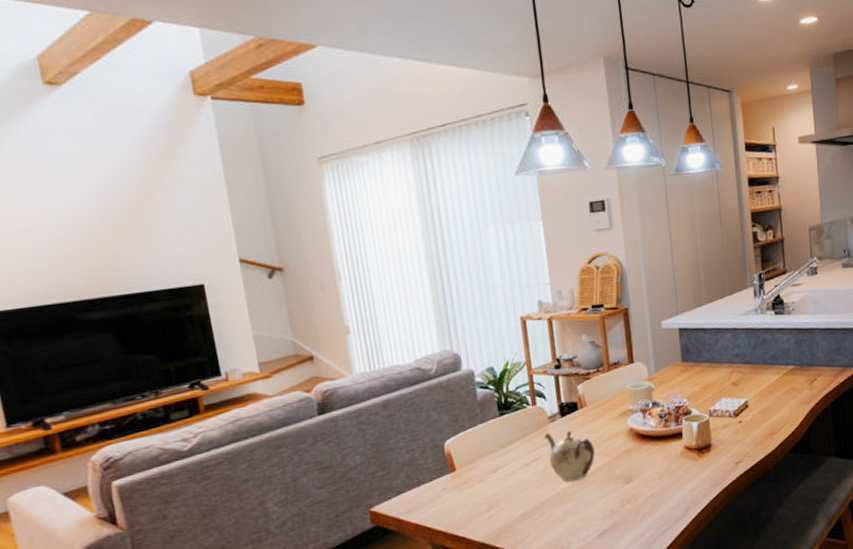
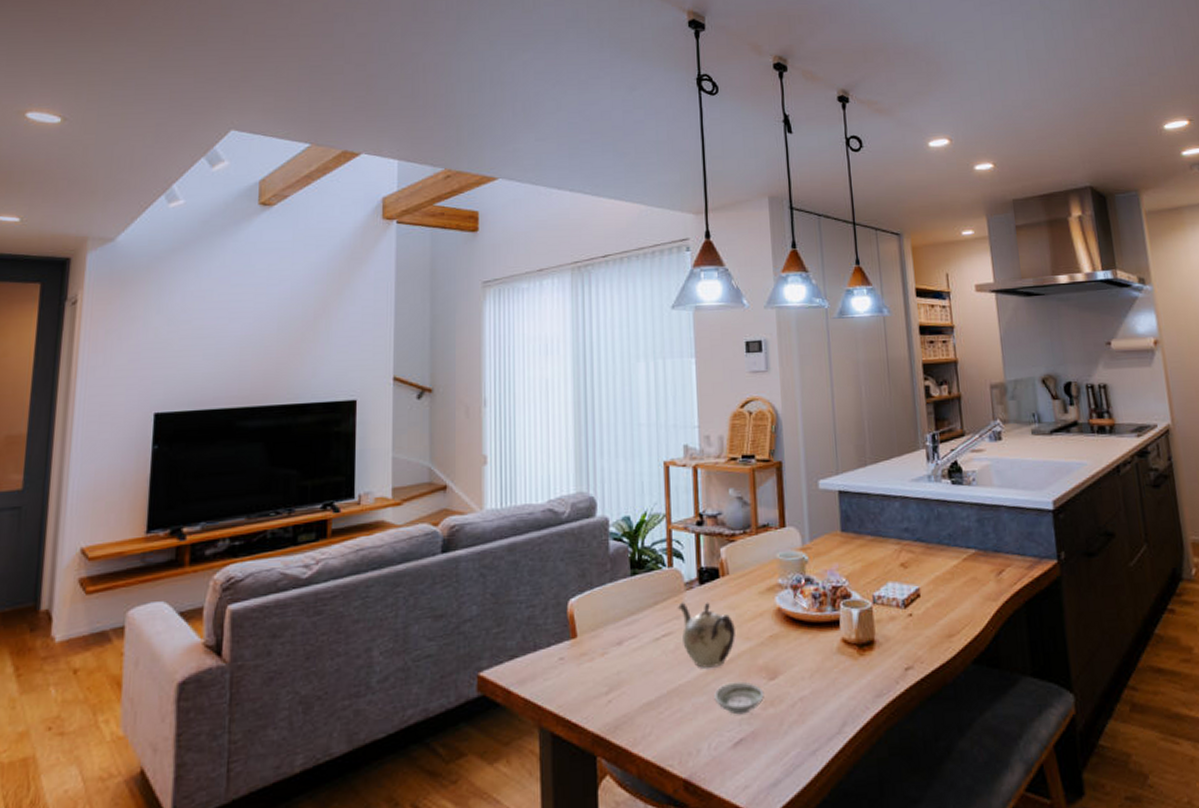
saucer: none [580,488,622,513] -> present [714,681,764,715]

